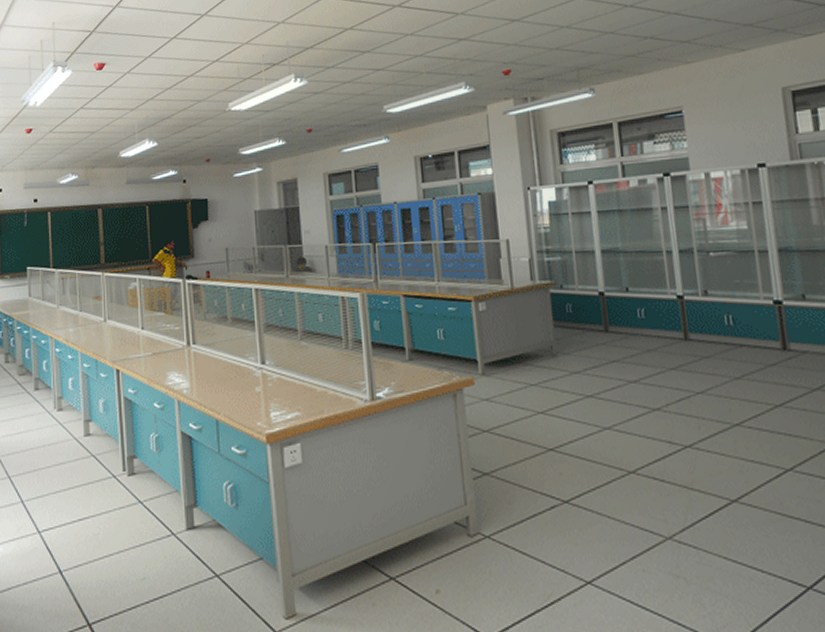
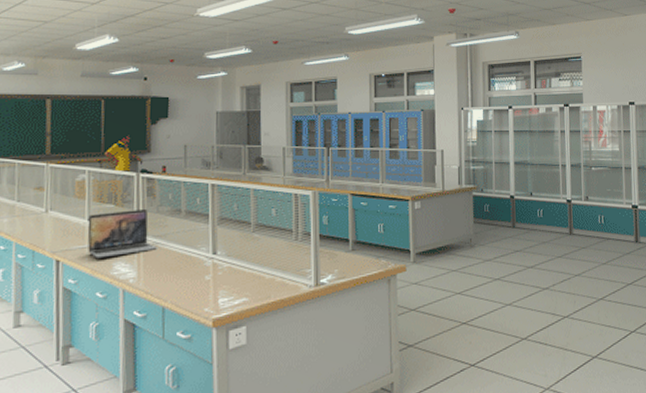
laptop: none [142,316,207,368] -> present [87,208,157,259]

